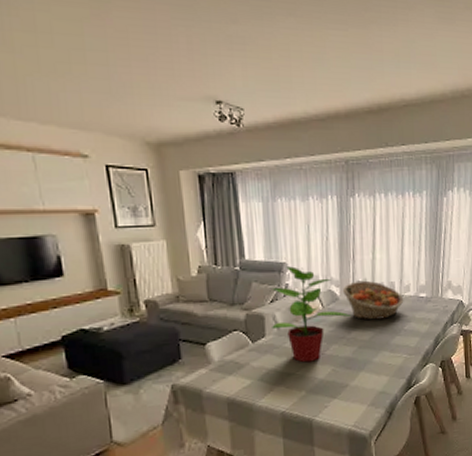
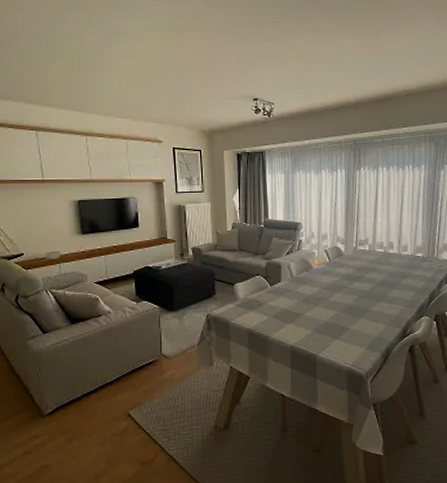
potted plant: present [272,266,350,363] -> none [287,226,353,306]
fruit basket: present [343,280,404,320] -> none [348,240,402,274]

